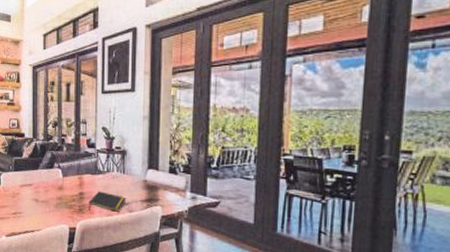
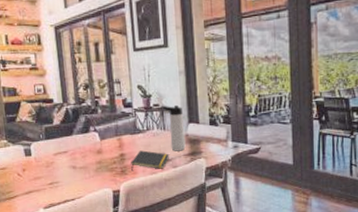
thermos bottle: none [123,149,144,196] -> present [162,106,186,151]

